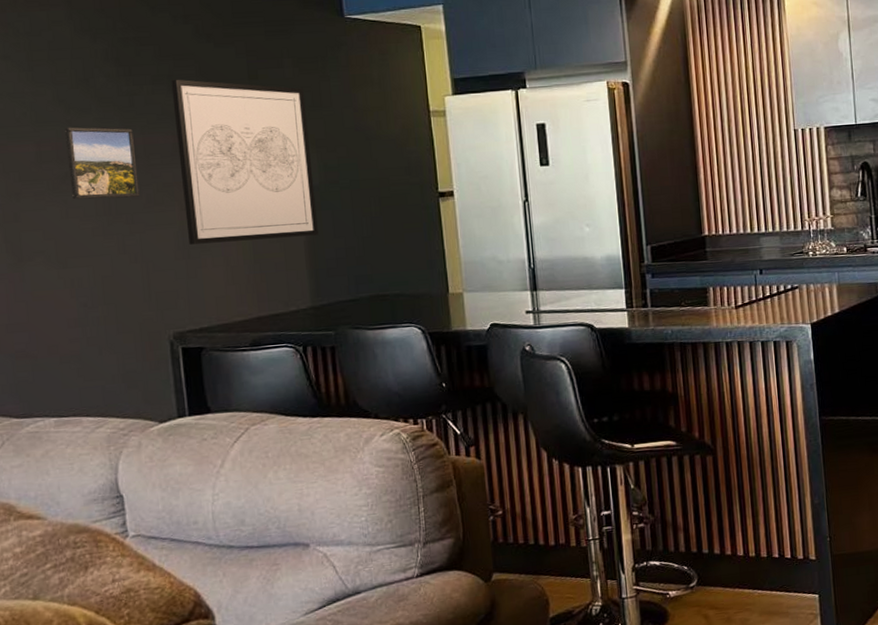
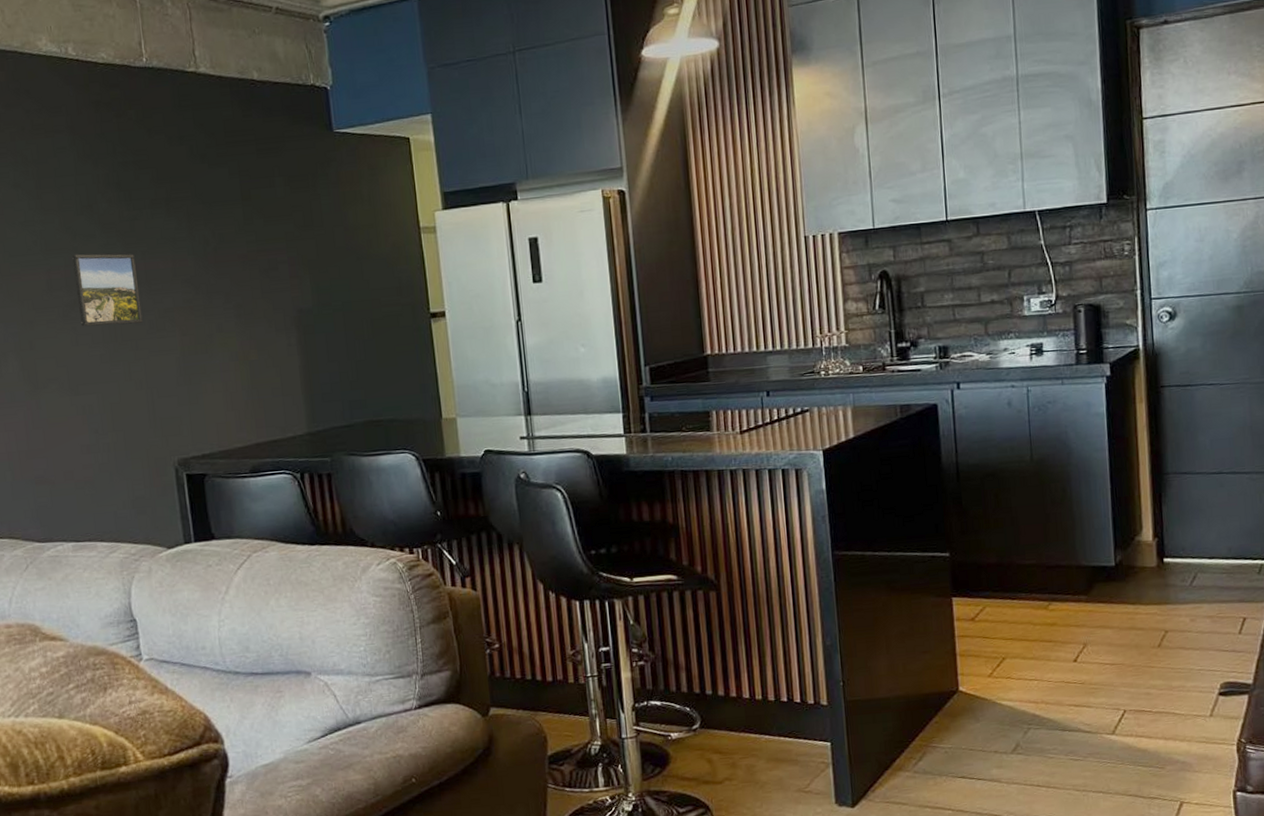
wall art: present [171,79,318,245] -> none [168,202,313,370]

